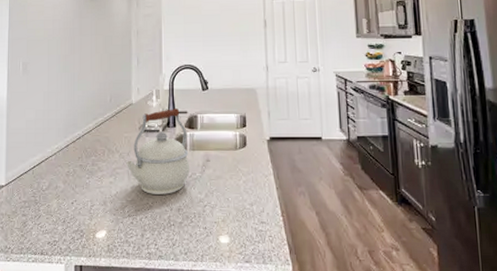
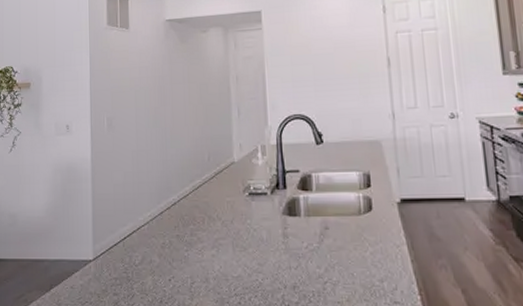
kettle: present [126,108,189,195] -> none [229,167,305,269]

